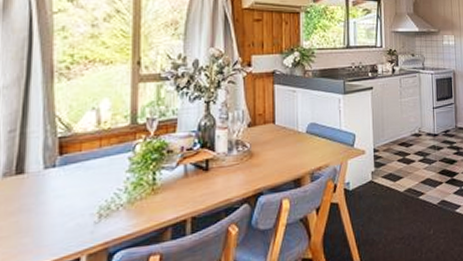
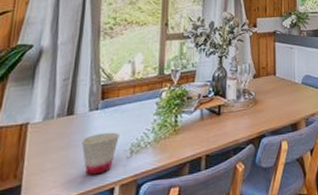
cup: none [37,193,84,245] -> present [82,132,119,175]

